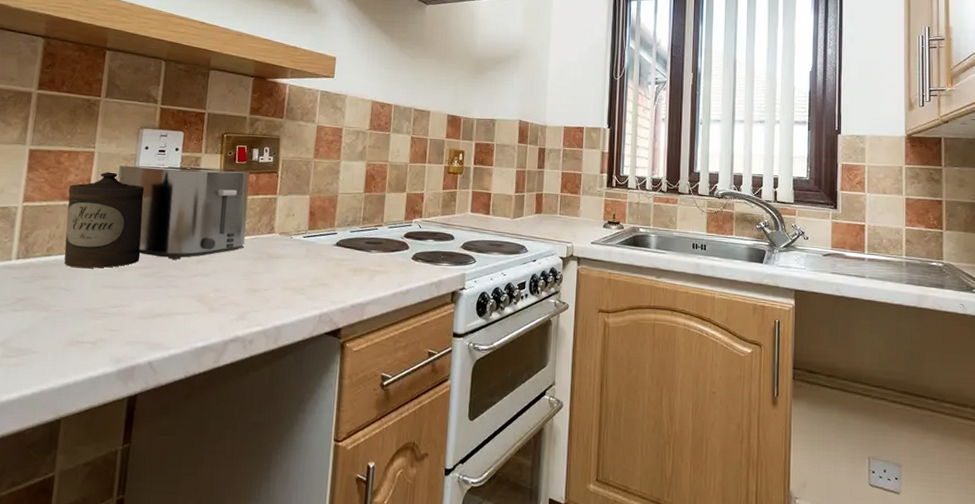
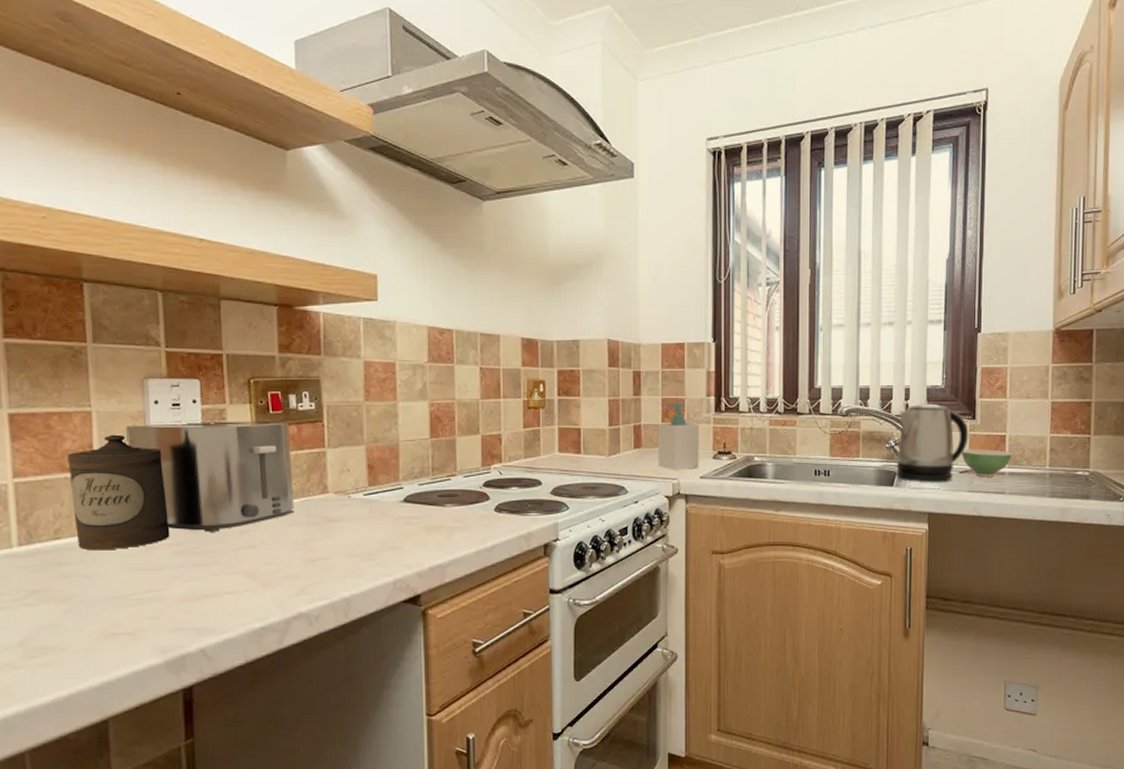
soap bottle: none [555,177,593,236] -> present [658,403,699,470]
kettle: none [765,191,831,263] -> present [896,403,969,482]
bowl: none [824,234,872,262] -> present [961,449,1014,478]

